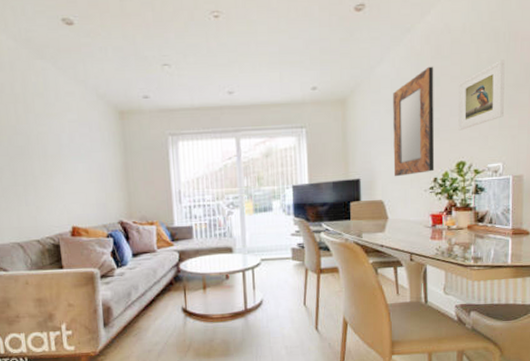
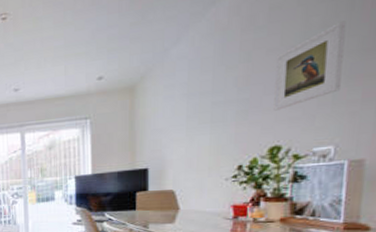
home mirror: present [393,66,435,177] -> none [188,40,245,166]

